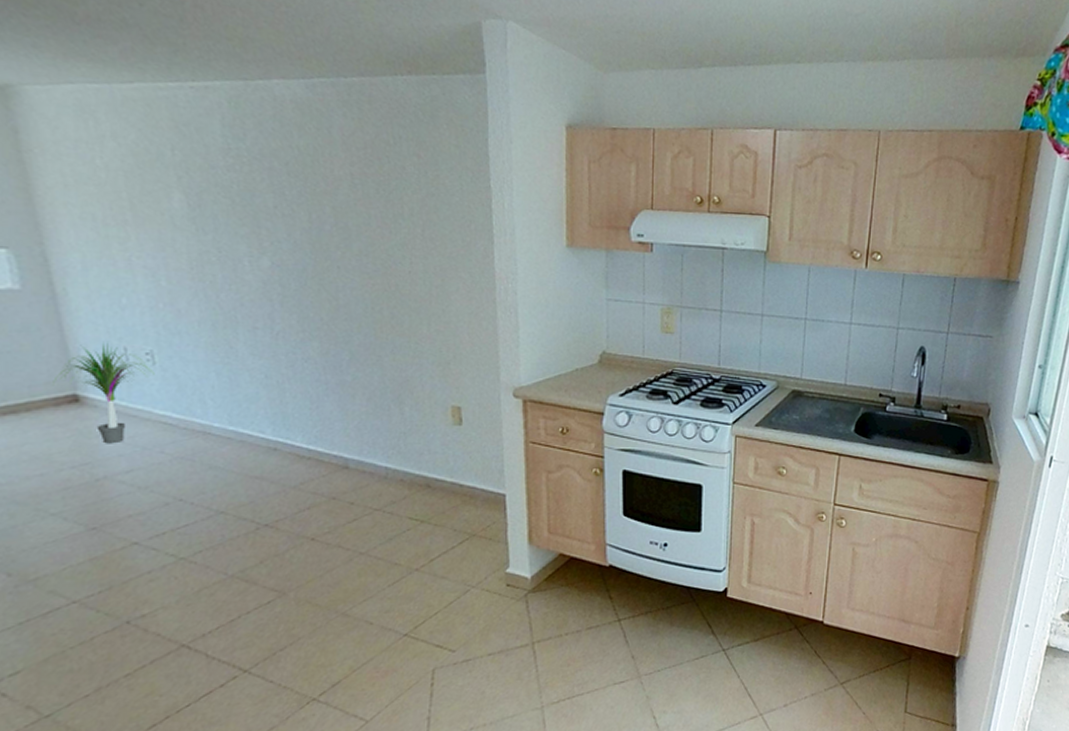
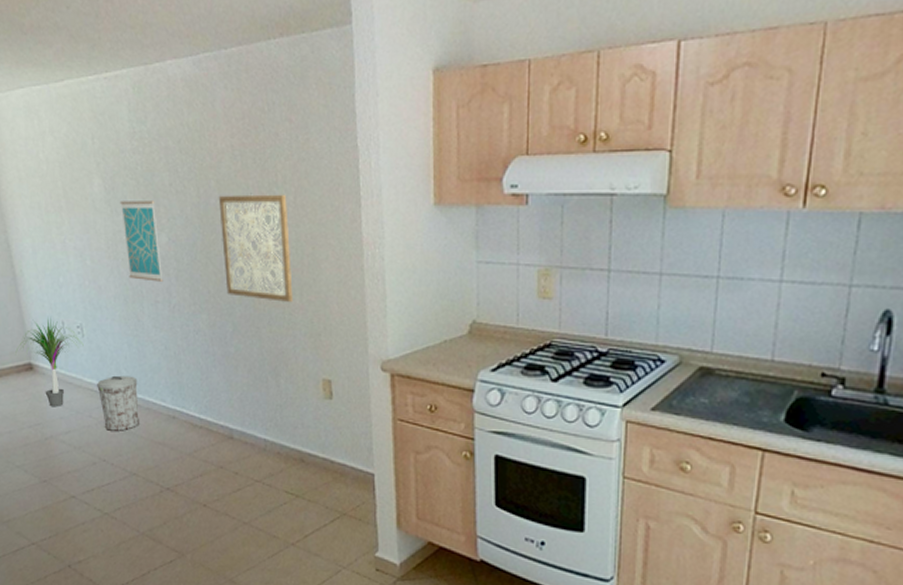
trash can: none [173,406,231,467] -> present [97,375,140,431]
wall art: none [209,220,264,307] -> present [120,200,163,282]
wall art: none [334,222,420,331] -> present [218,193,293,302]

